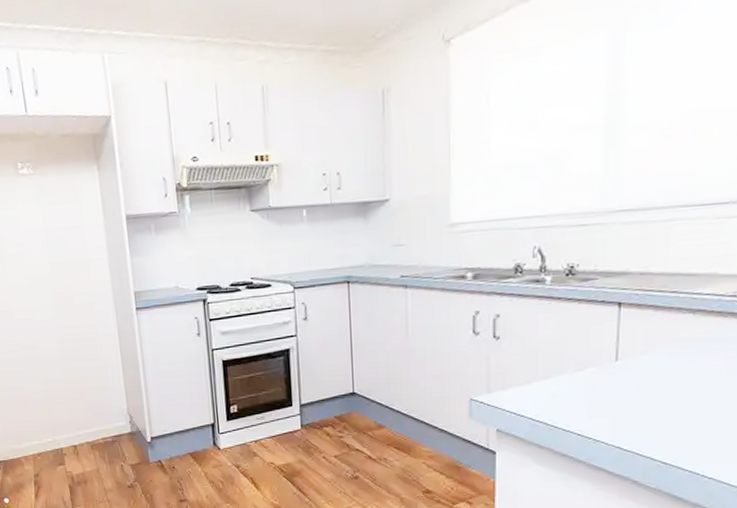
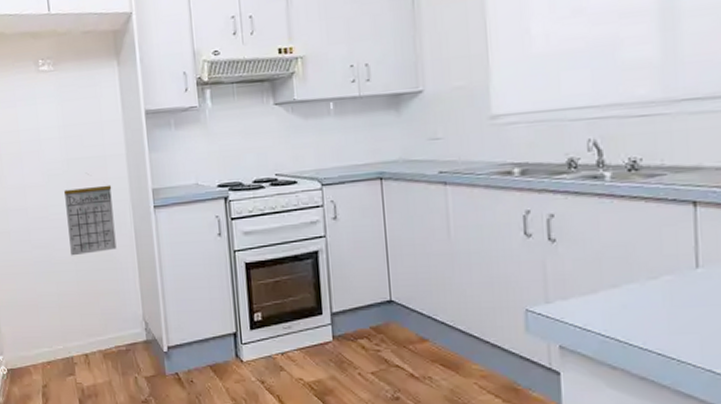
calendar: none [48,277,101,356] -> present [64,174,117,256]

